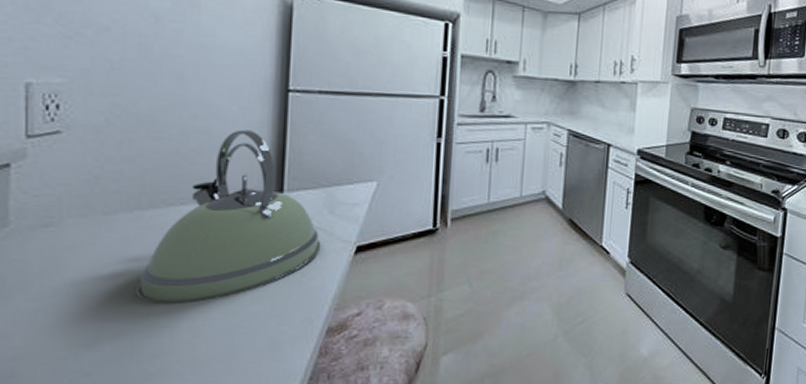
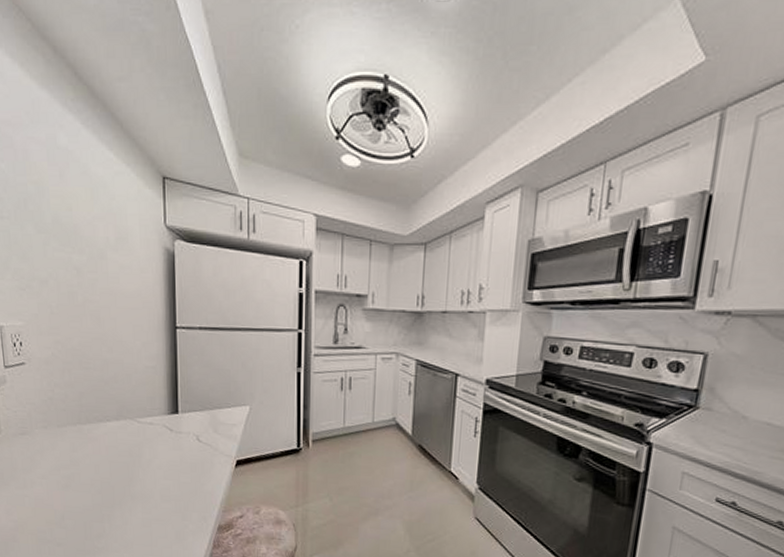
kettle: present [136,129,321,304] -> none [83,361,209,498]

